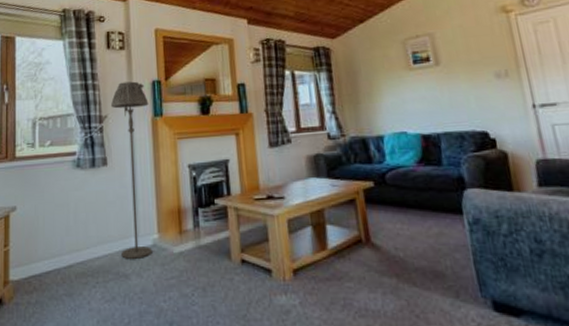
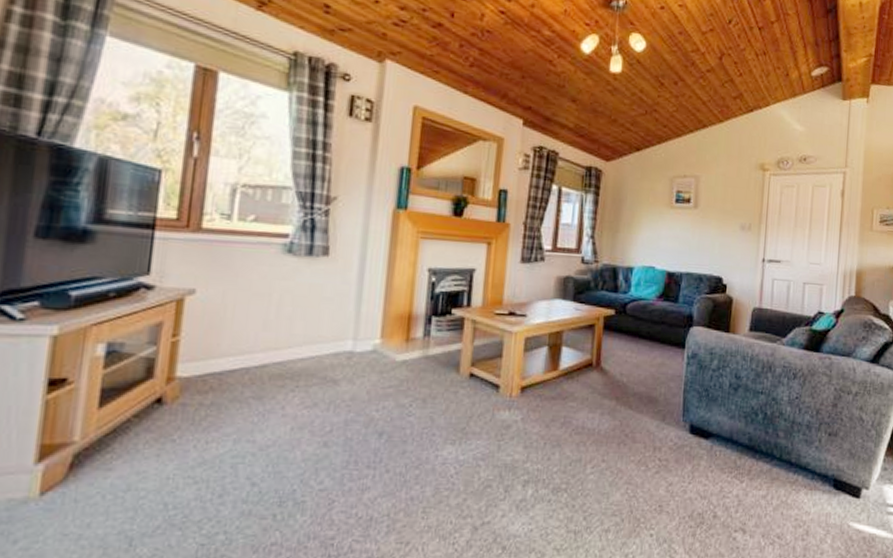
floor lamp: present [110,81,153,259] -> none [332,160,392,364]

